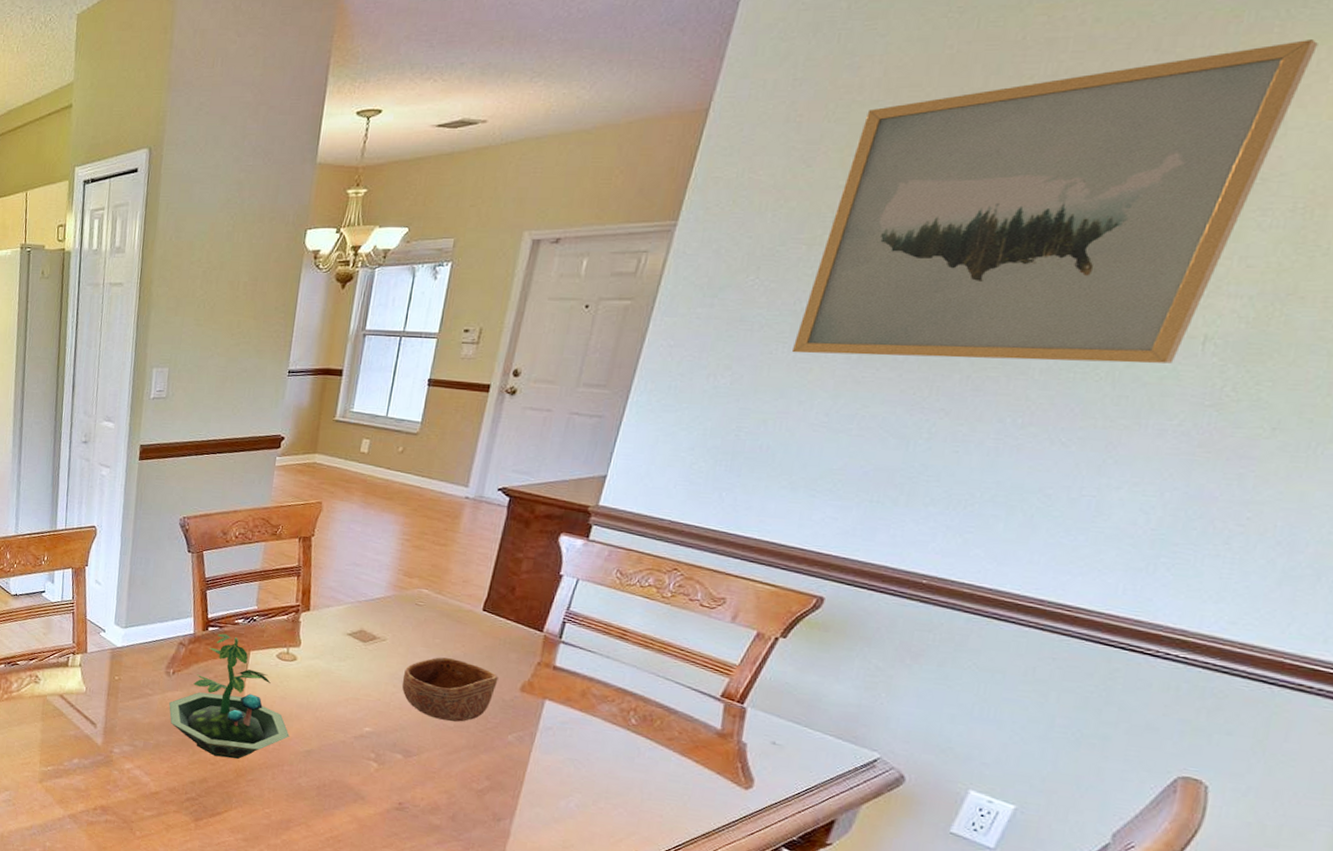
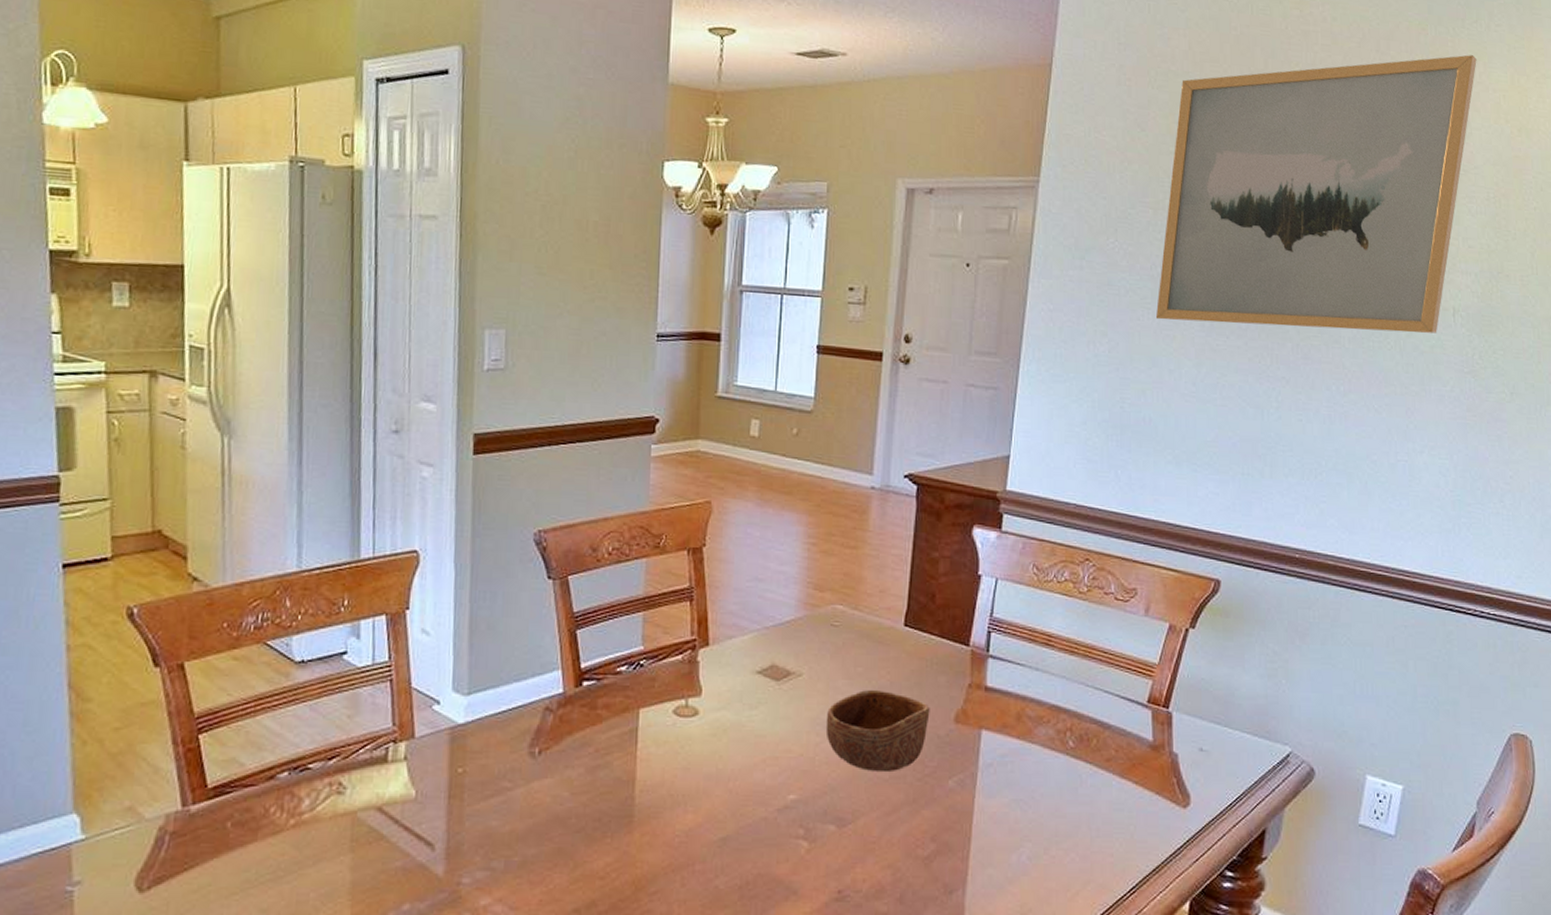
terrarium: present [169,633,289,759] -> none [537,688,698,866]

